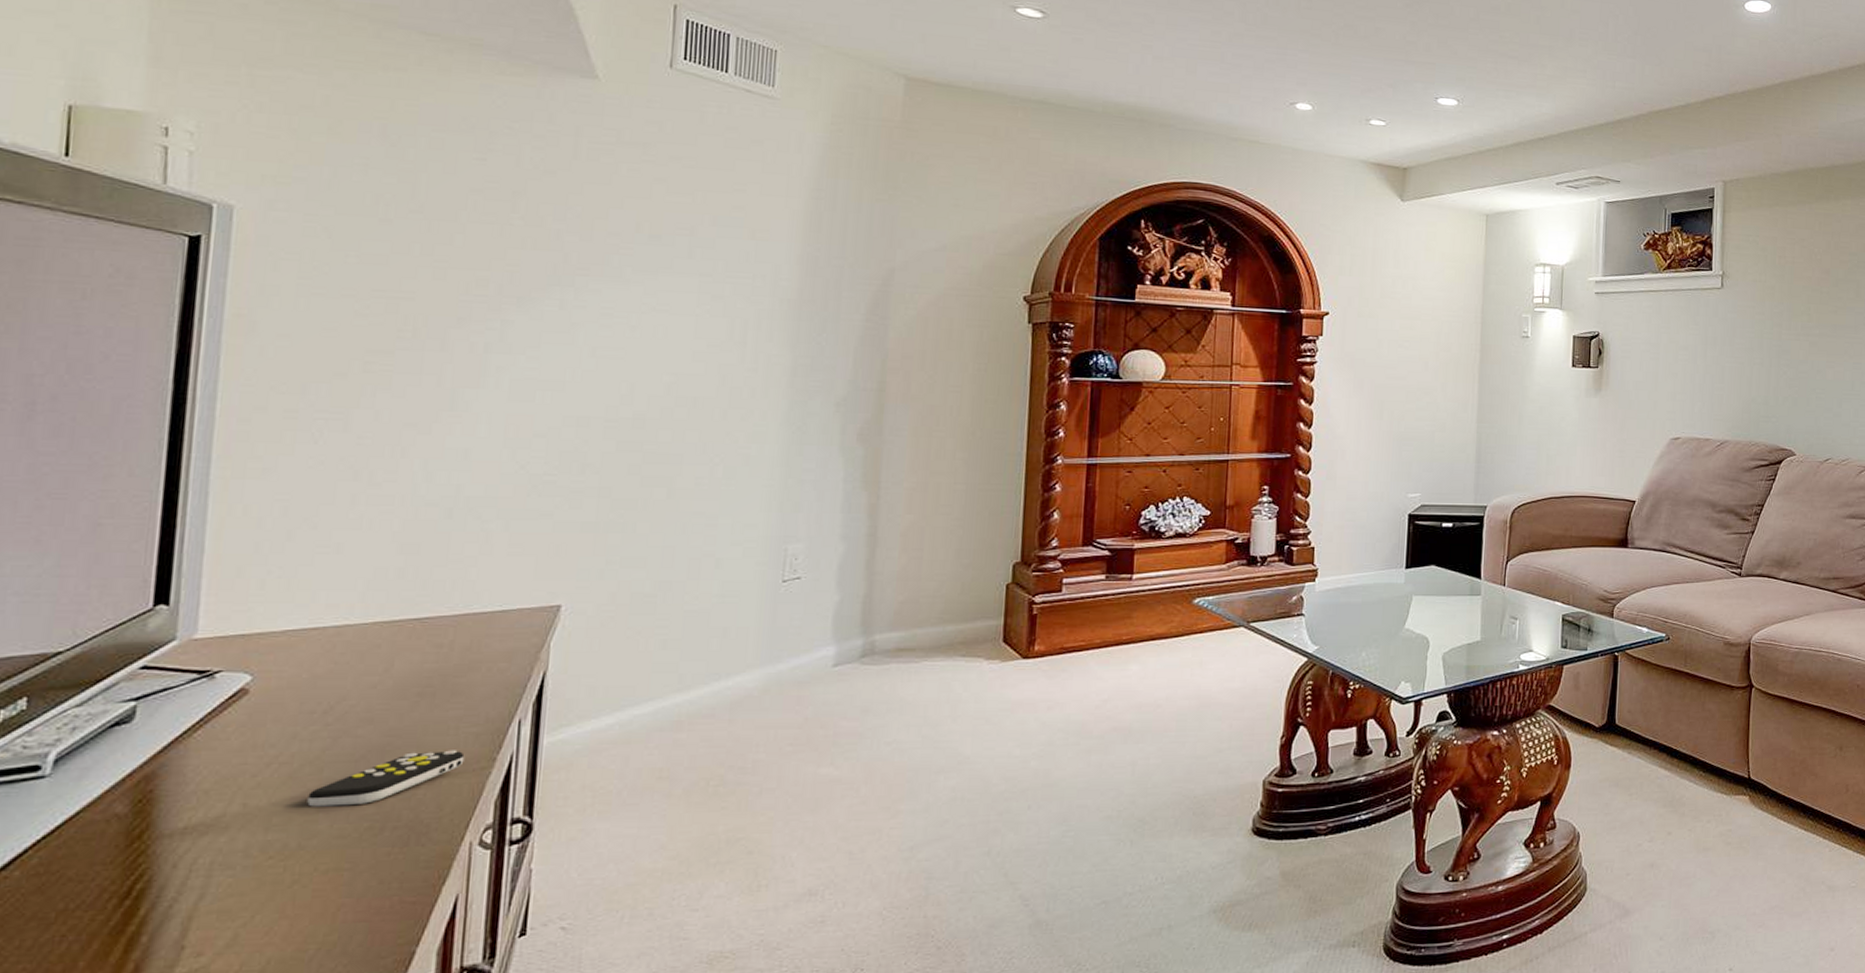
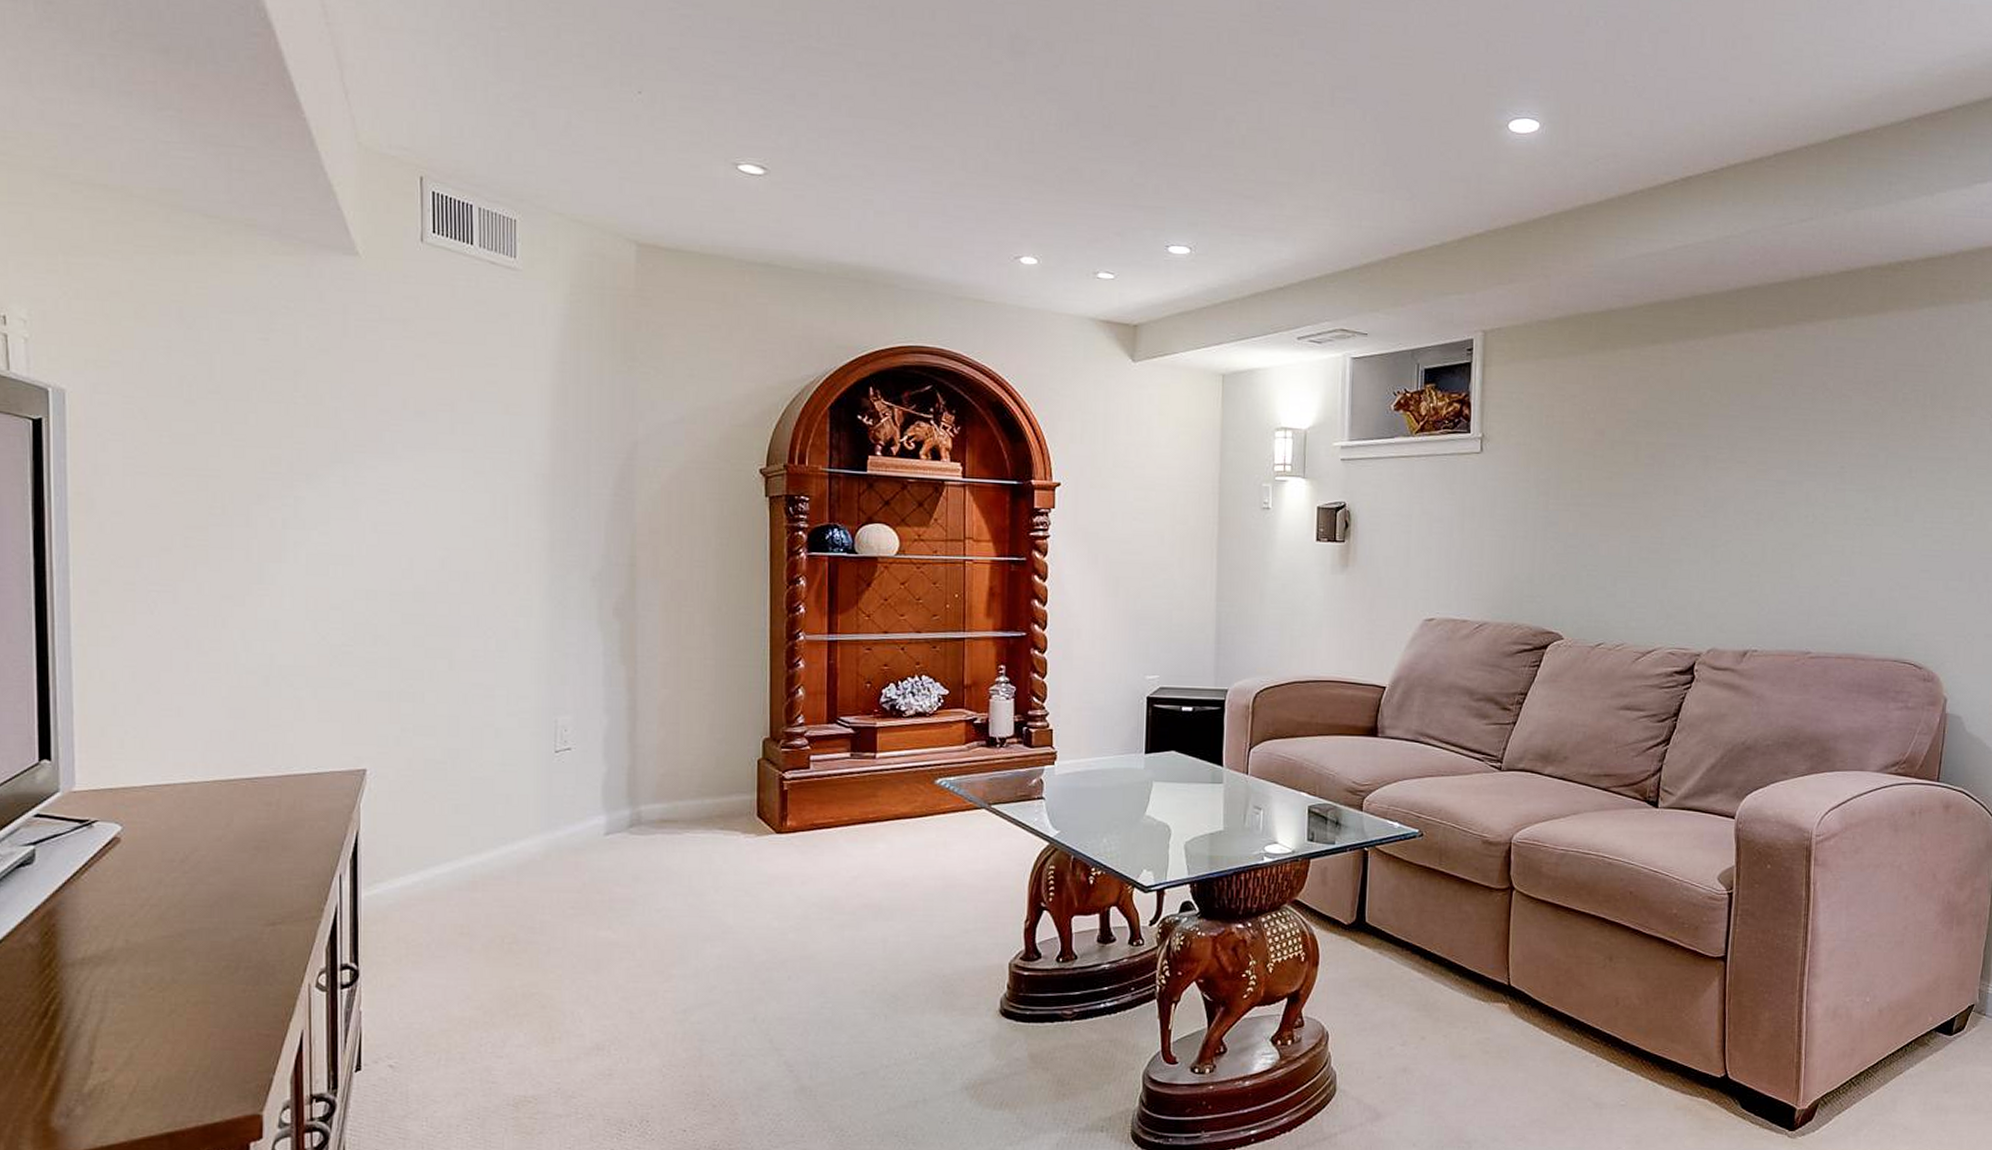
remote control: present [307,750,465,807] -> none [175,900,298,946]

